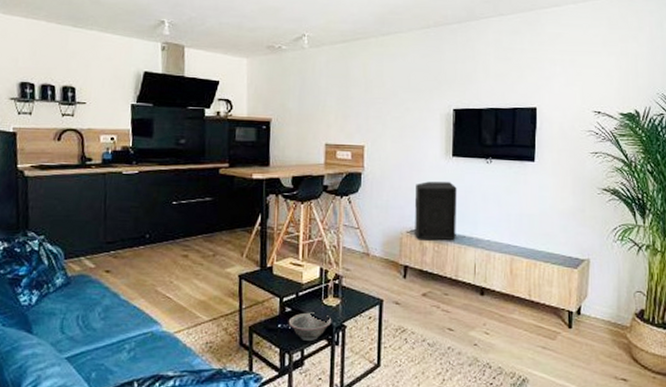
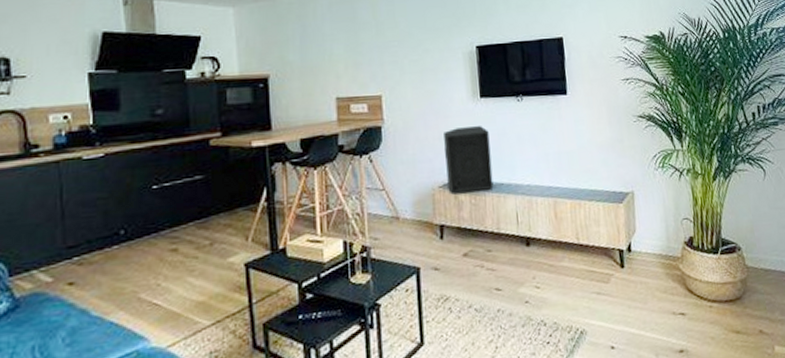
decorative bowl: present [288,312,332,341] -> none [310,294,363,330]

